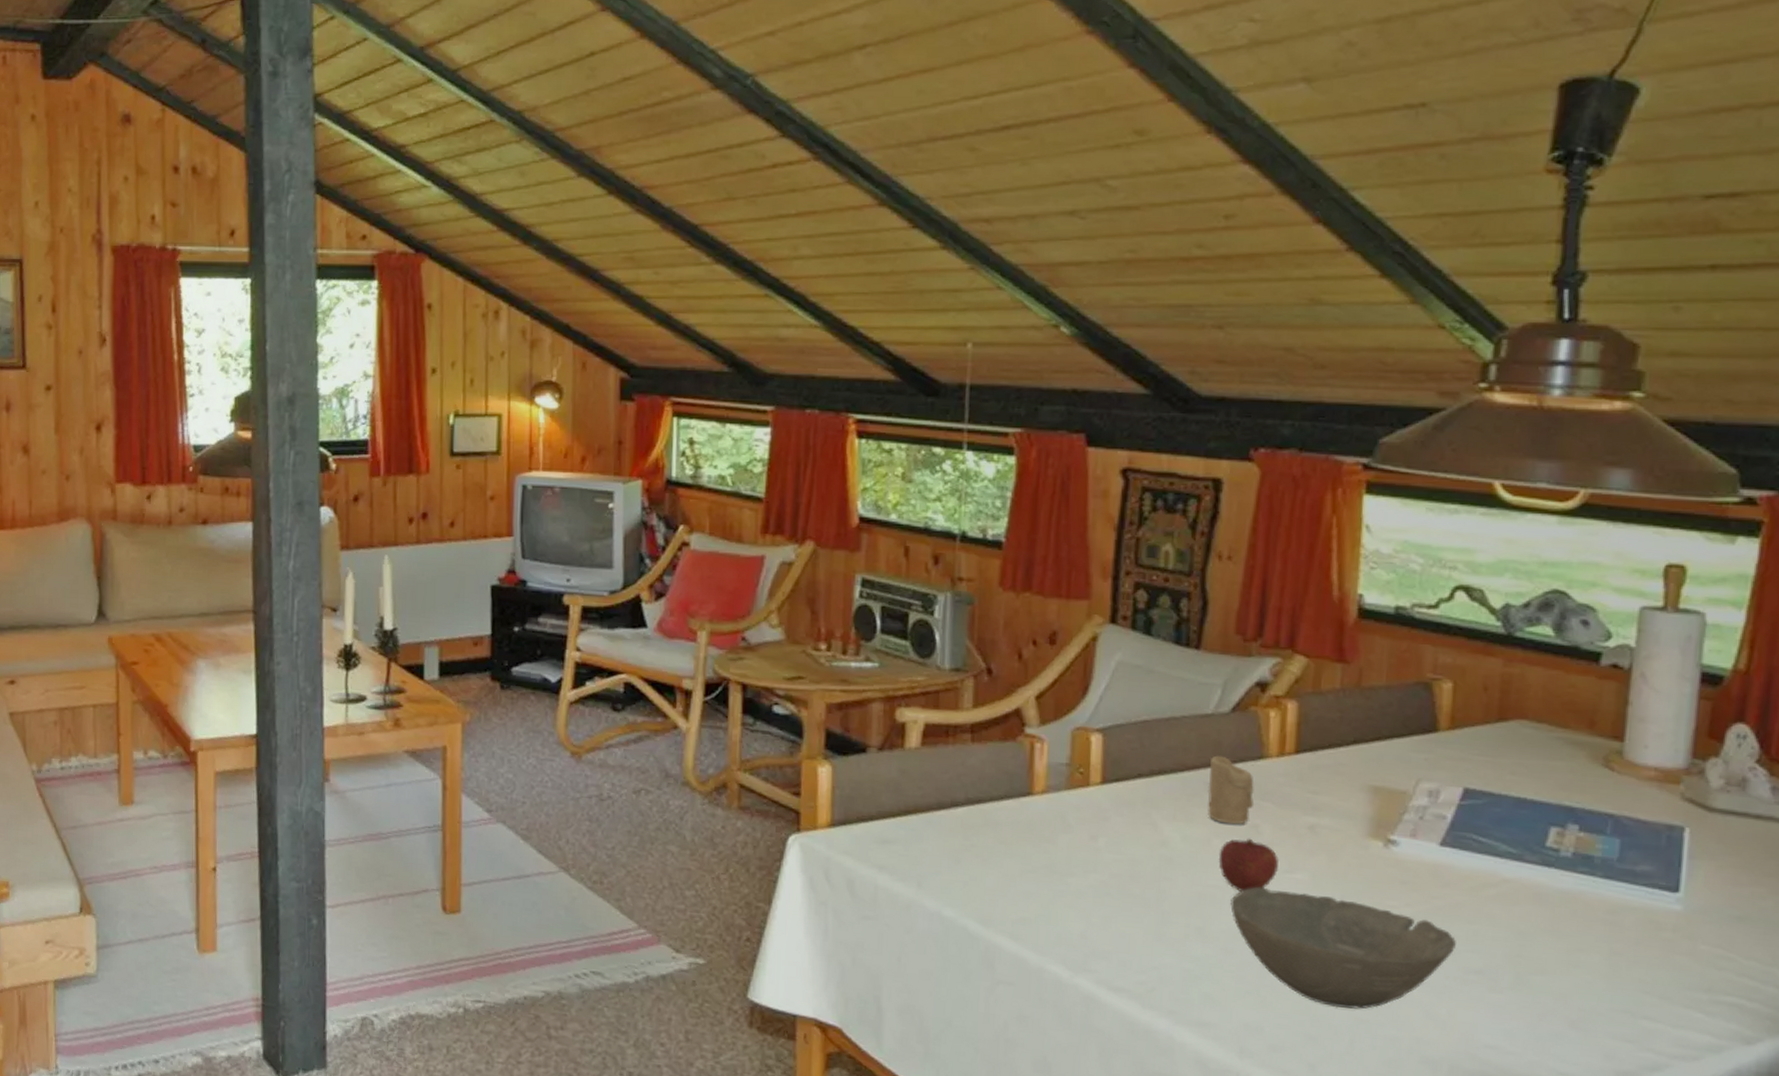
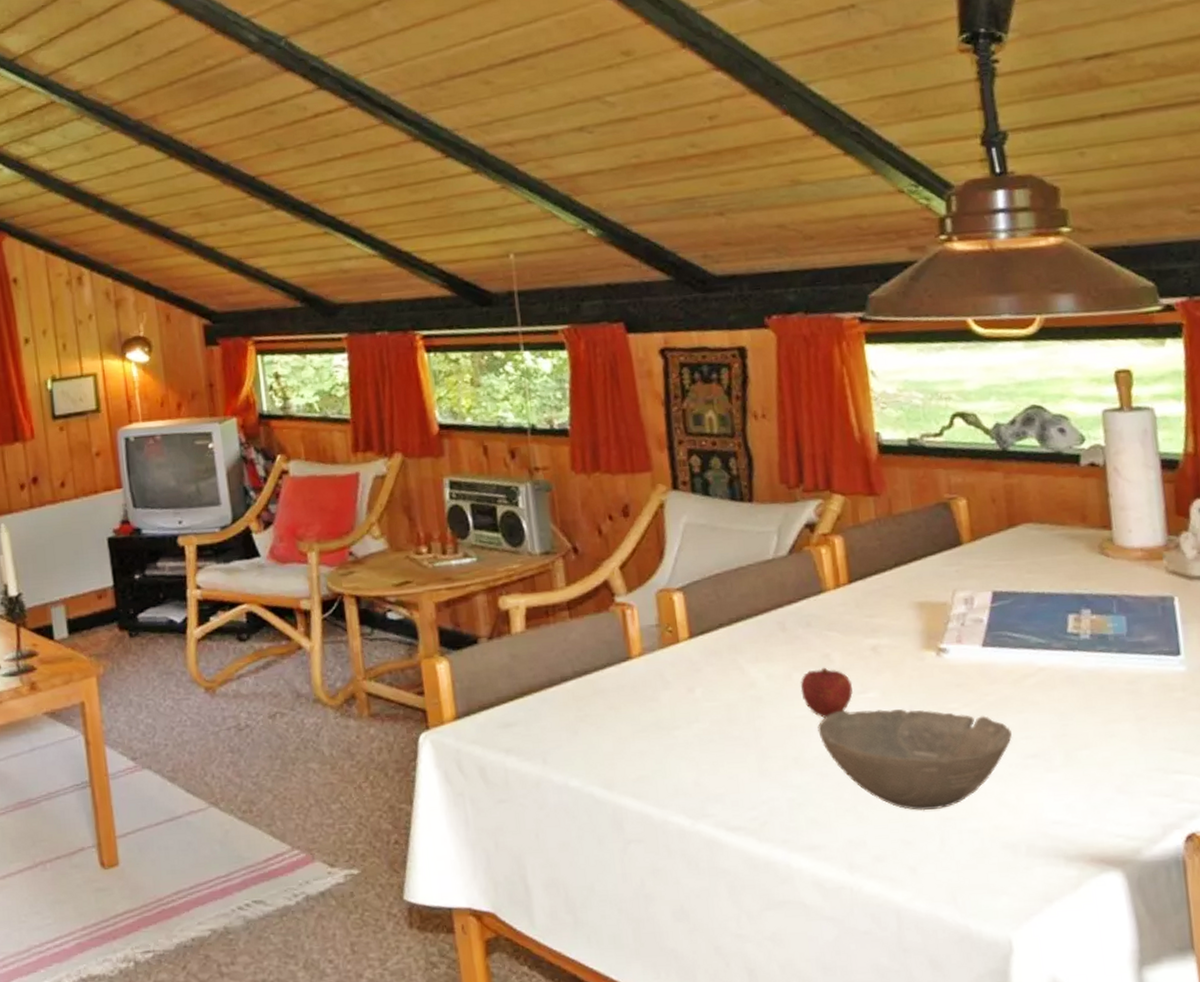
candle: present [1207,755,1255,825] -> none [779,596,823,658]

